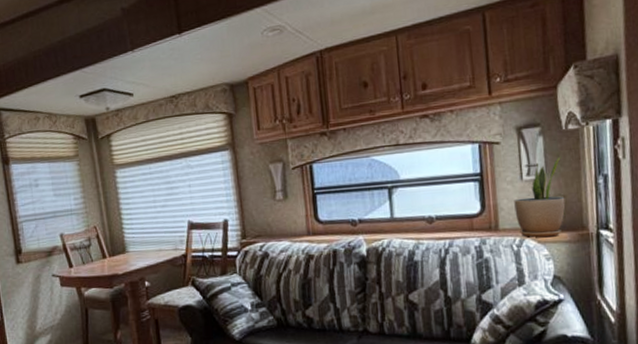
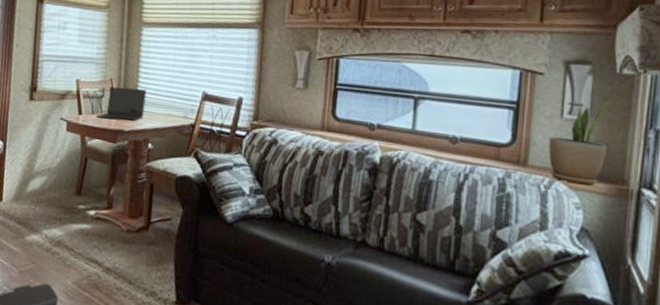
laptop: none [87,231,135,267] -> present [96,86,147,122]

